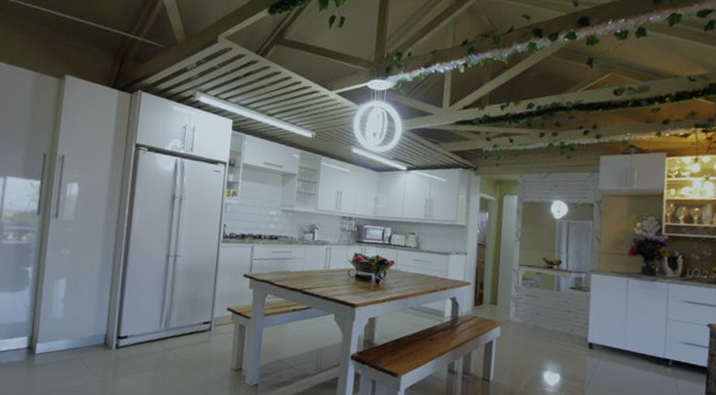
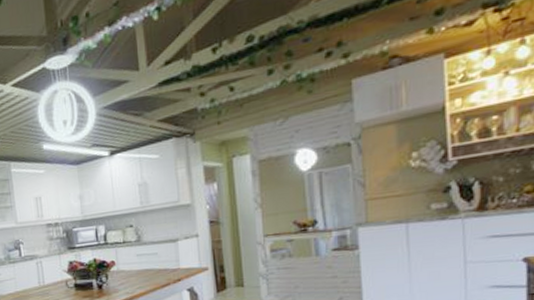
flower arrangement: present [609,235,696,282] -> none [381,165,501,223]

